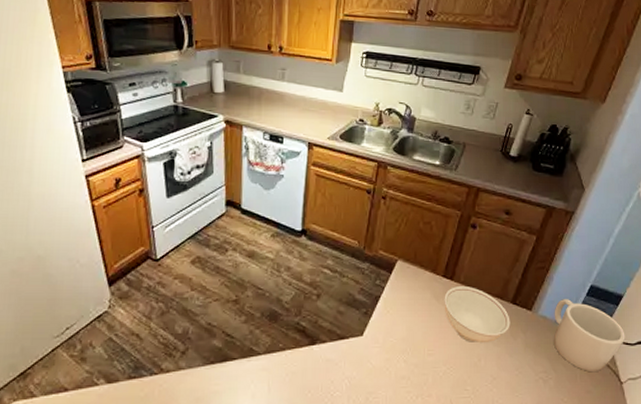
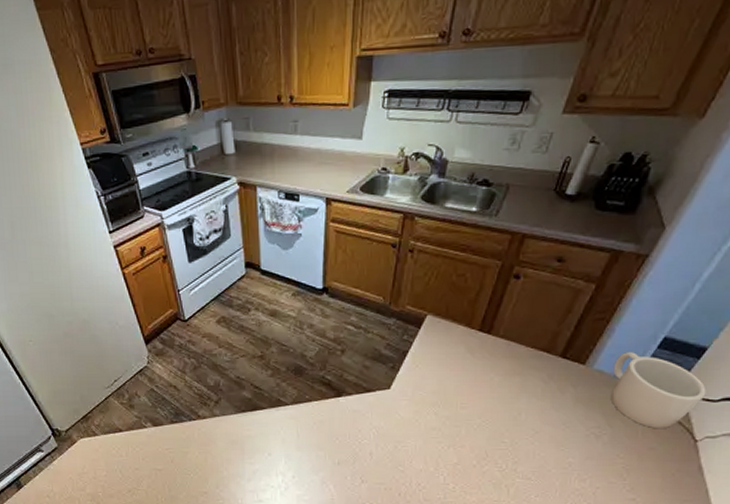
bowl: present [444,286,510,342] -> none [480,340,558,396]

